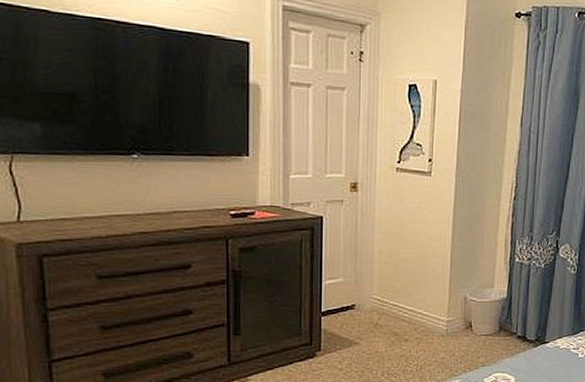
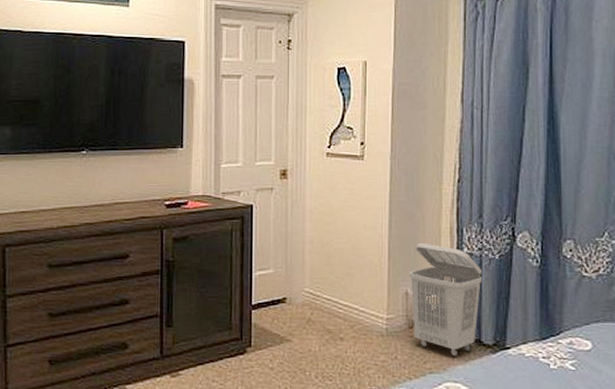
laundry basket: none [468,253,529,352] -> present [409,242,482,357]

